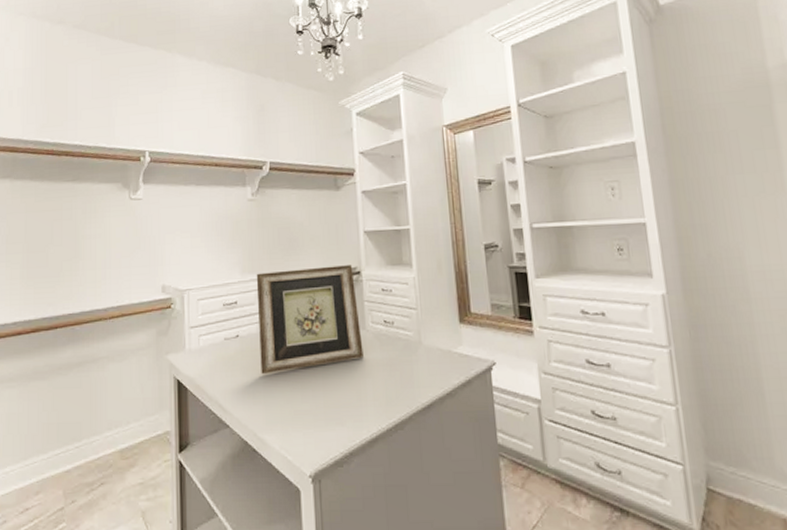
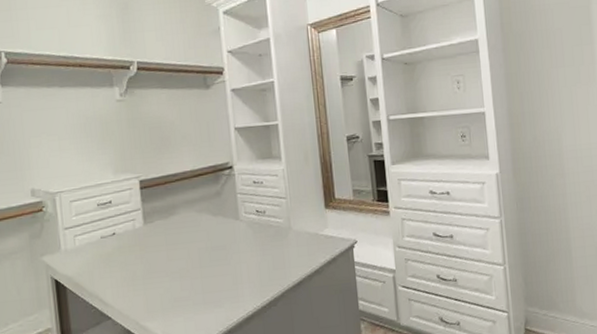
picture frame: present [256,265,363,374] -> none [129,160,238,267]

